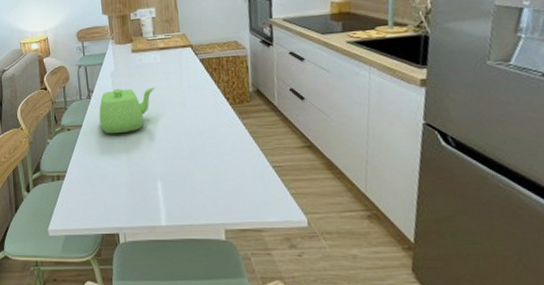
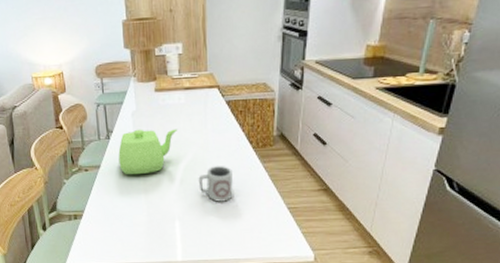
cup: none [178,123,214,161] -> present [198,166,233,202]

